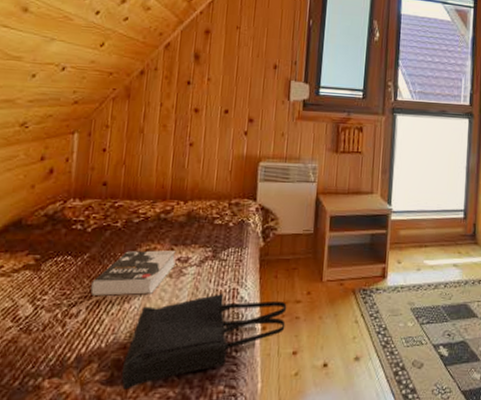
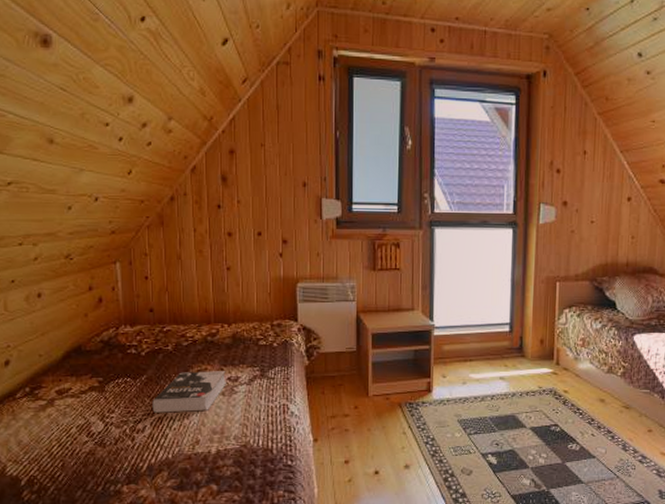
tote bag: present [121,294,287,390] -> none [190,409,336,494]

